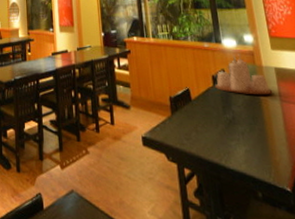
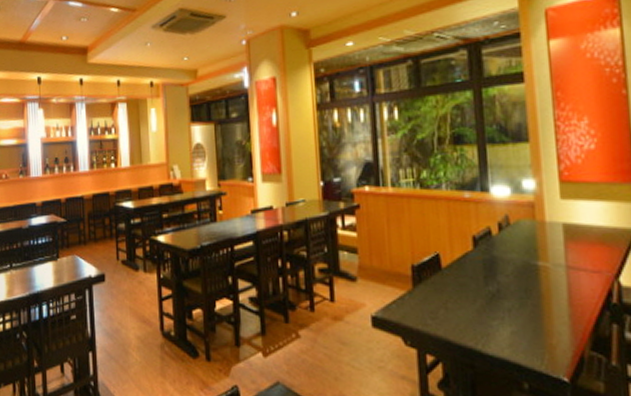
condiment set: present [215,53,273,95] -> none [476,205,557,261]

